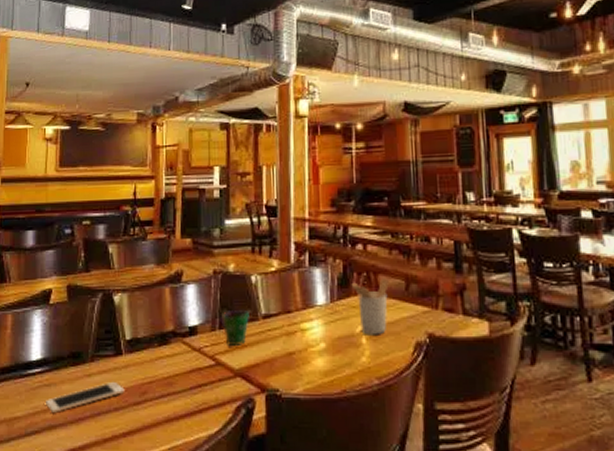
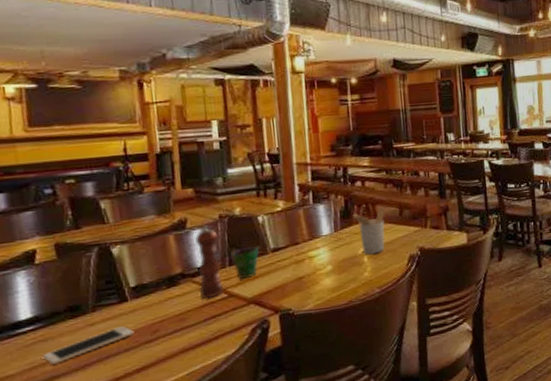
pepper mill: none [189,278,212,364] -> present [195,224,223,300]

